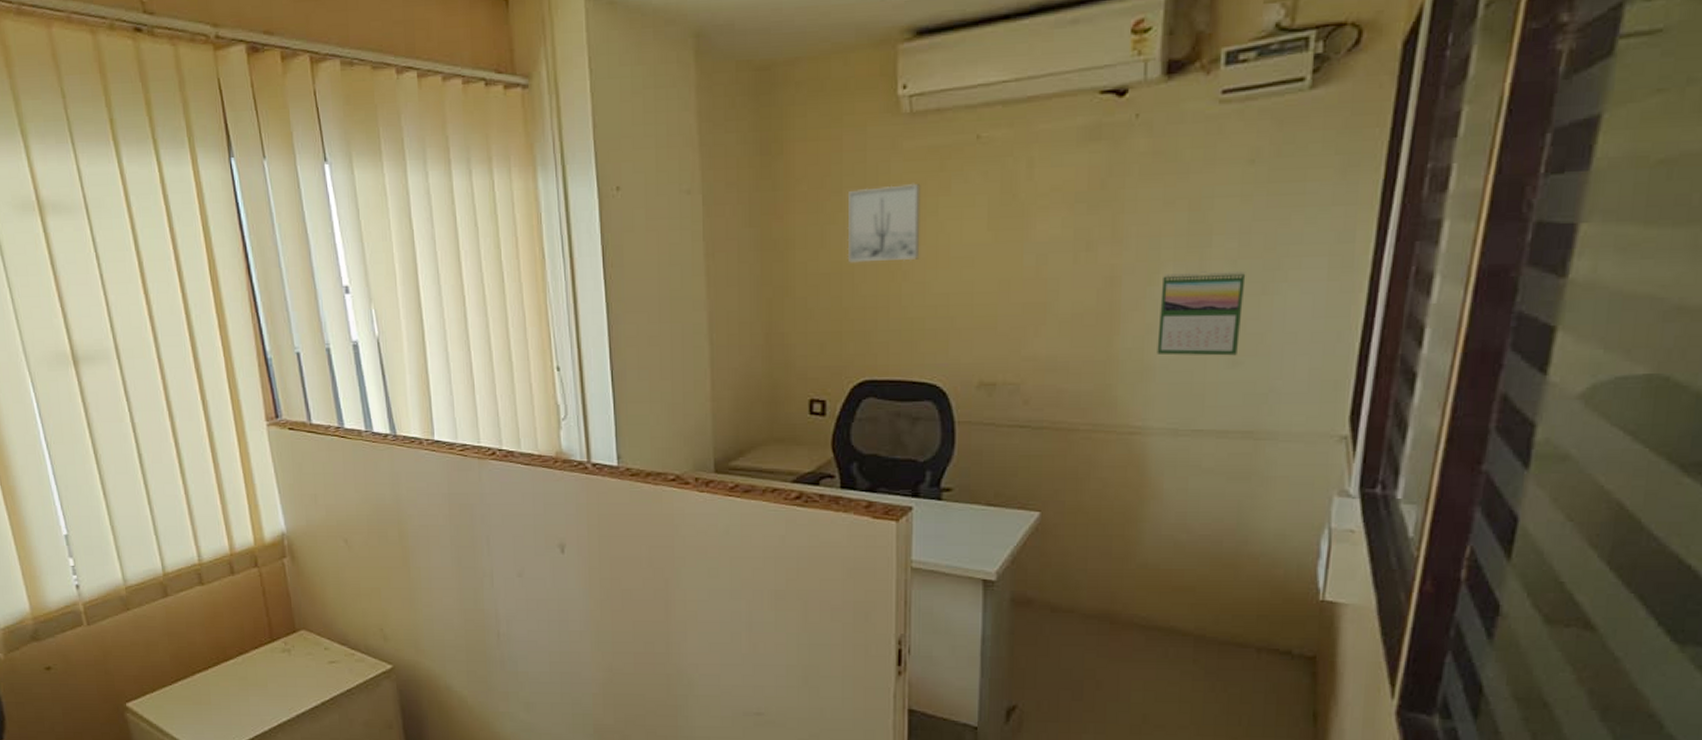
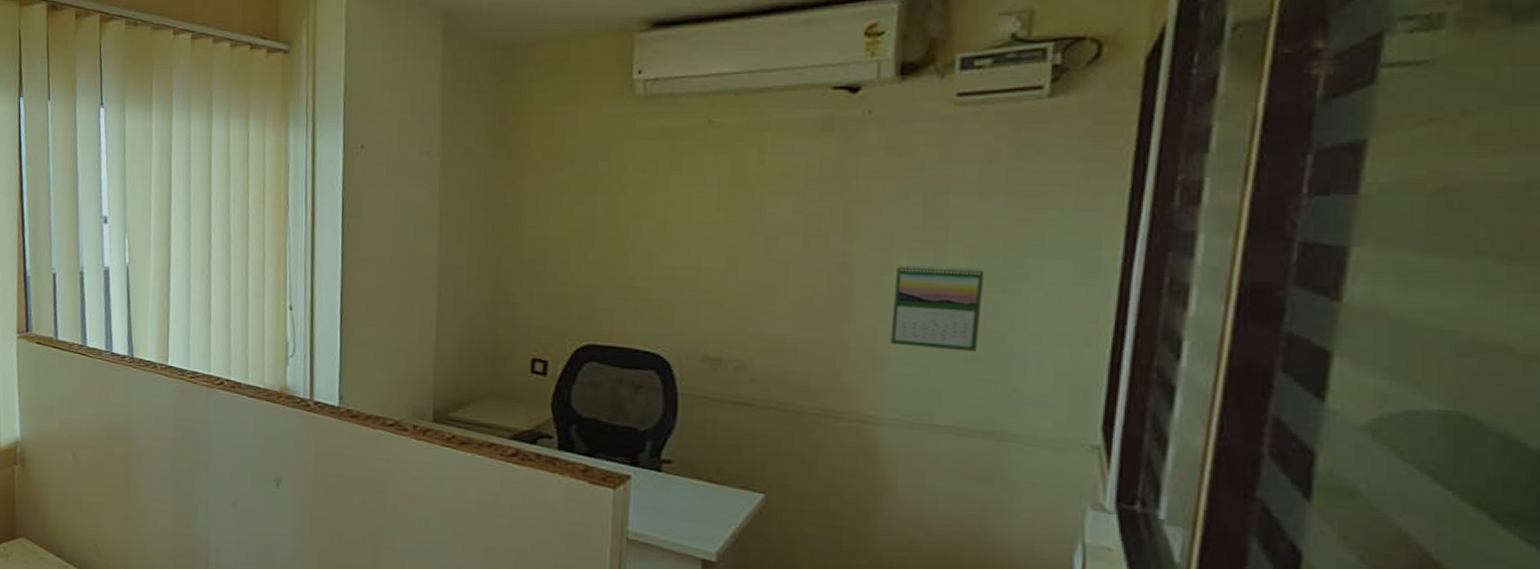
wall art: present [847,183,921,263] -> none [576,160,652,233]

